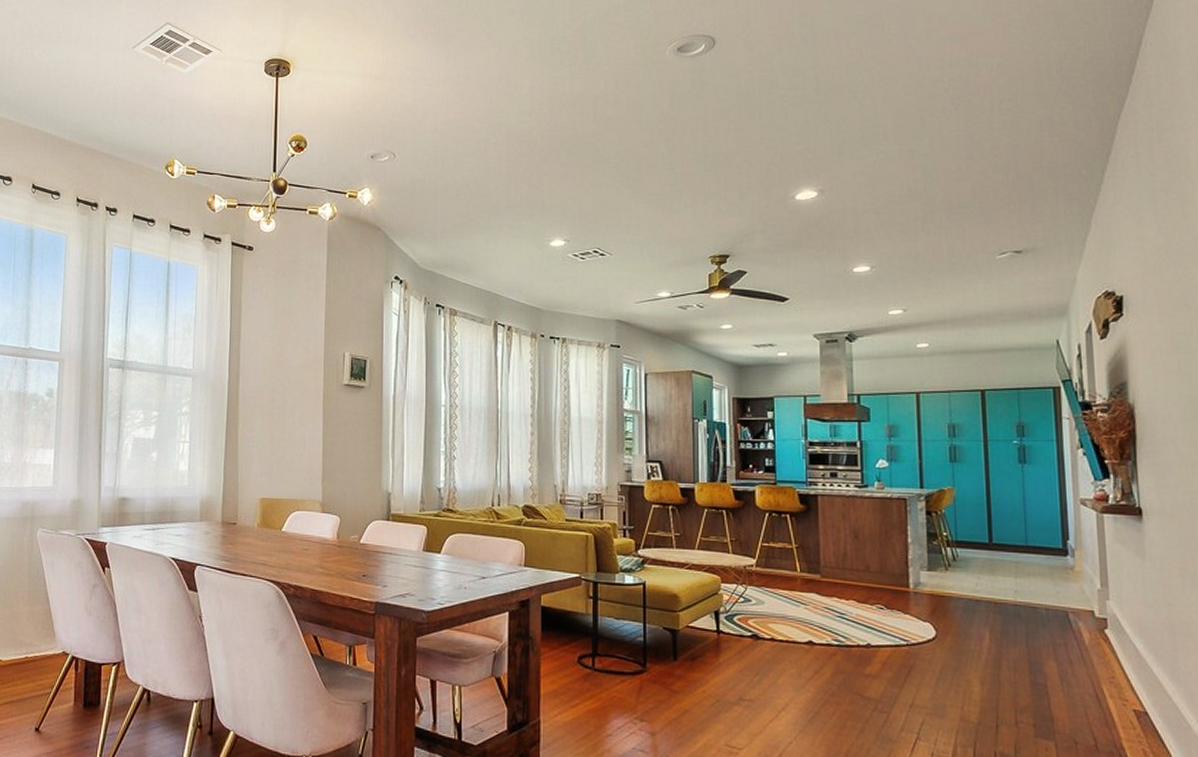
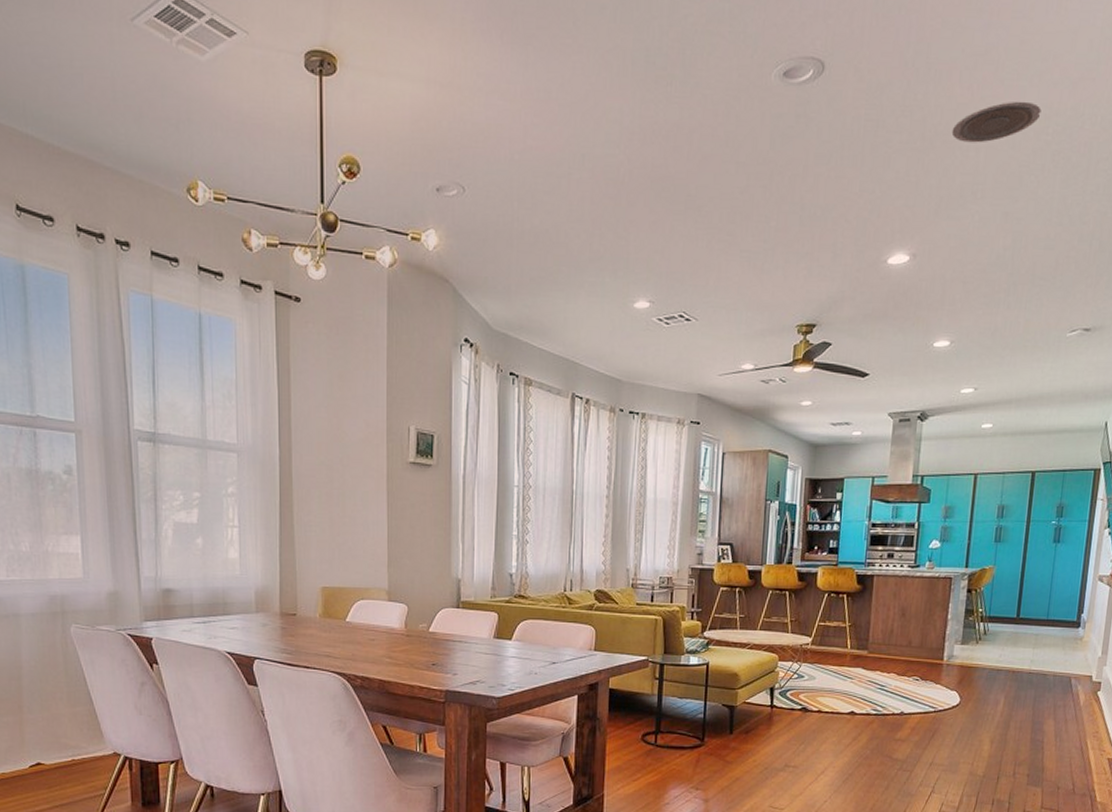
recessed light: none [845,56,934,94] -> present [951,101,1042,143]

